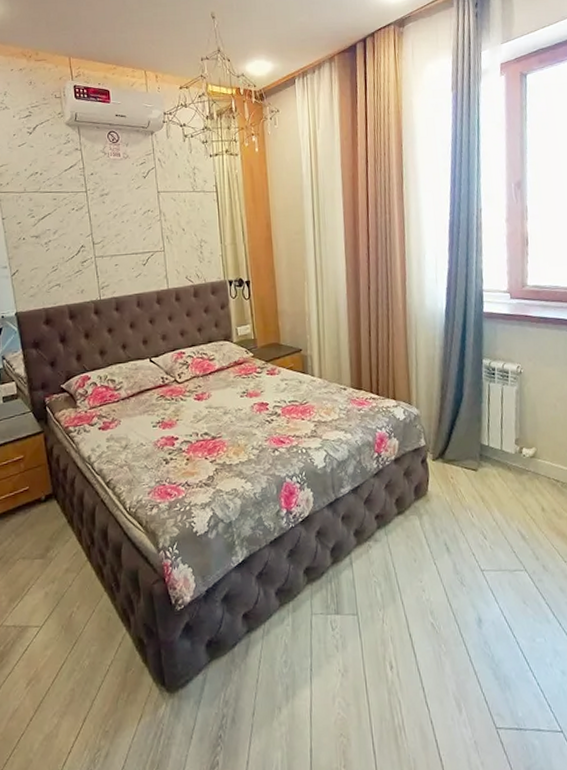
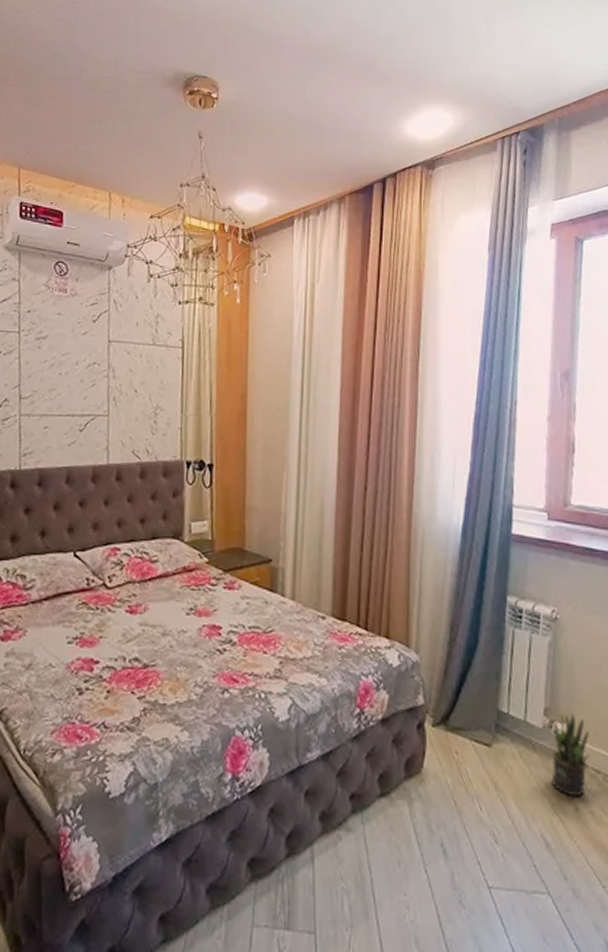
potted plant: none [522,441,551,501] -> present [551,713,590,798]

